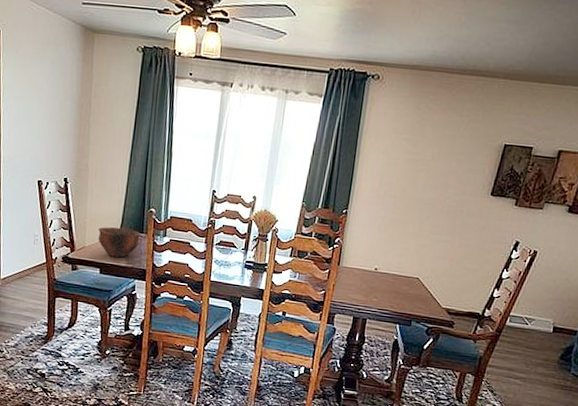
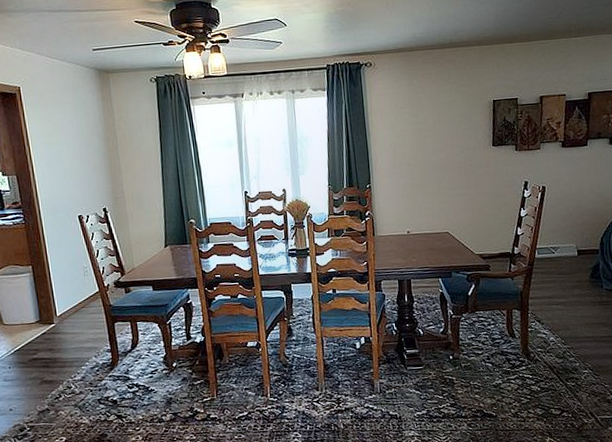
bowl: present [98,227,140,258] -> none [144,243,186,272]

